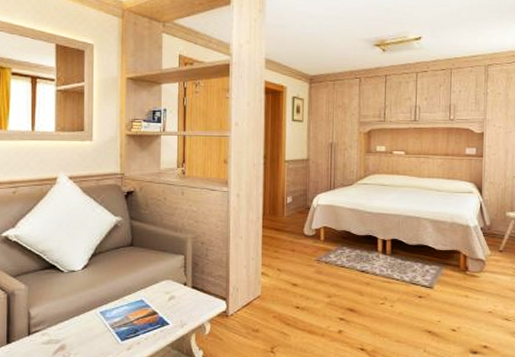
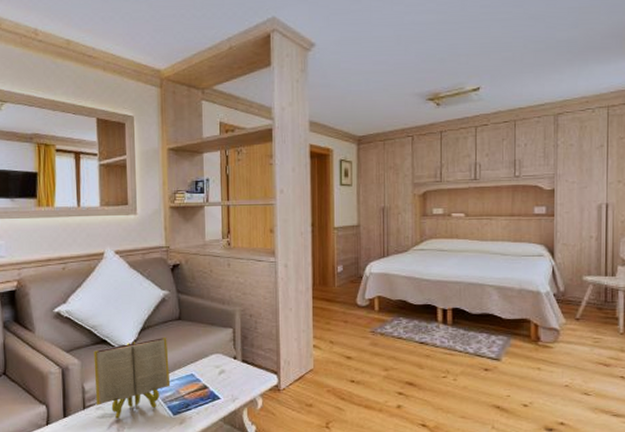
book: none [41,262,120,345] -> present [93,336,171,419]

